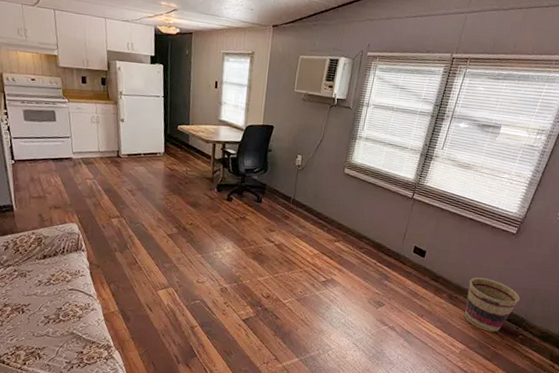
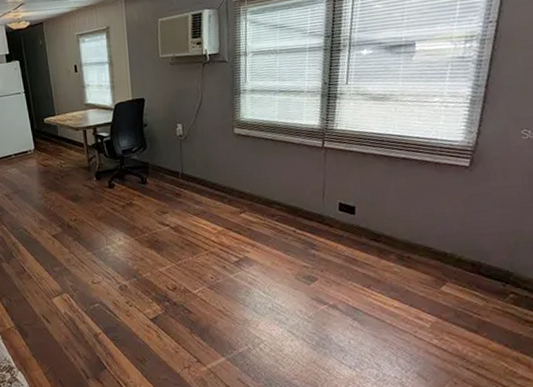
basket: present [464,277,520,332] -> none [422,227,498,295]

